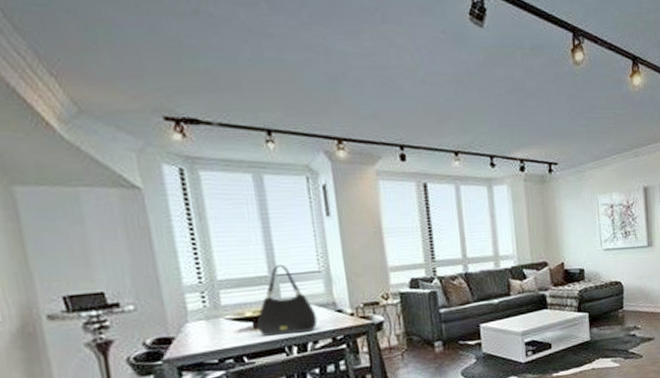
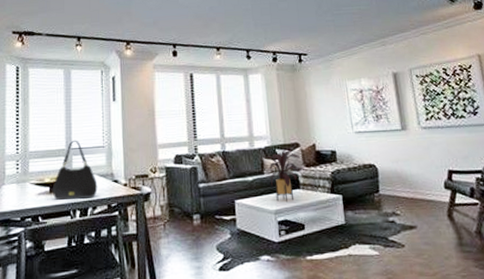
house plant: none [506,270,553,323] -> present [260,150,305,202]

